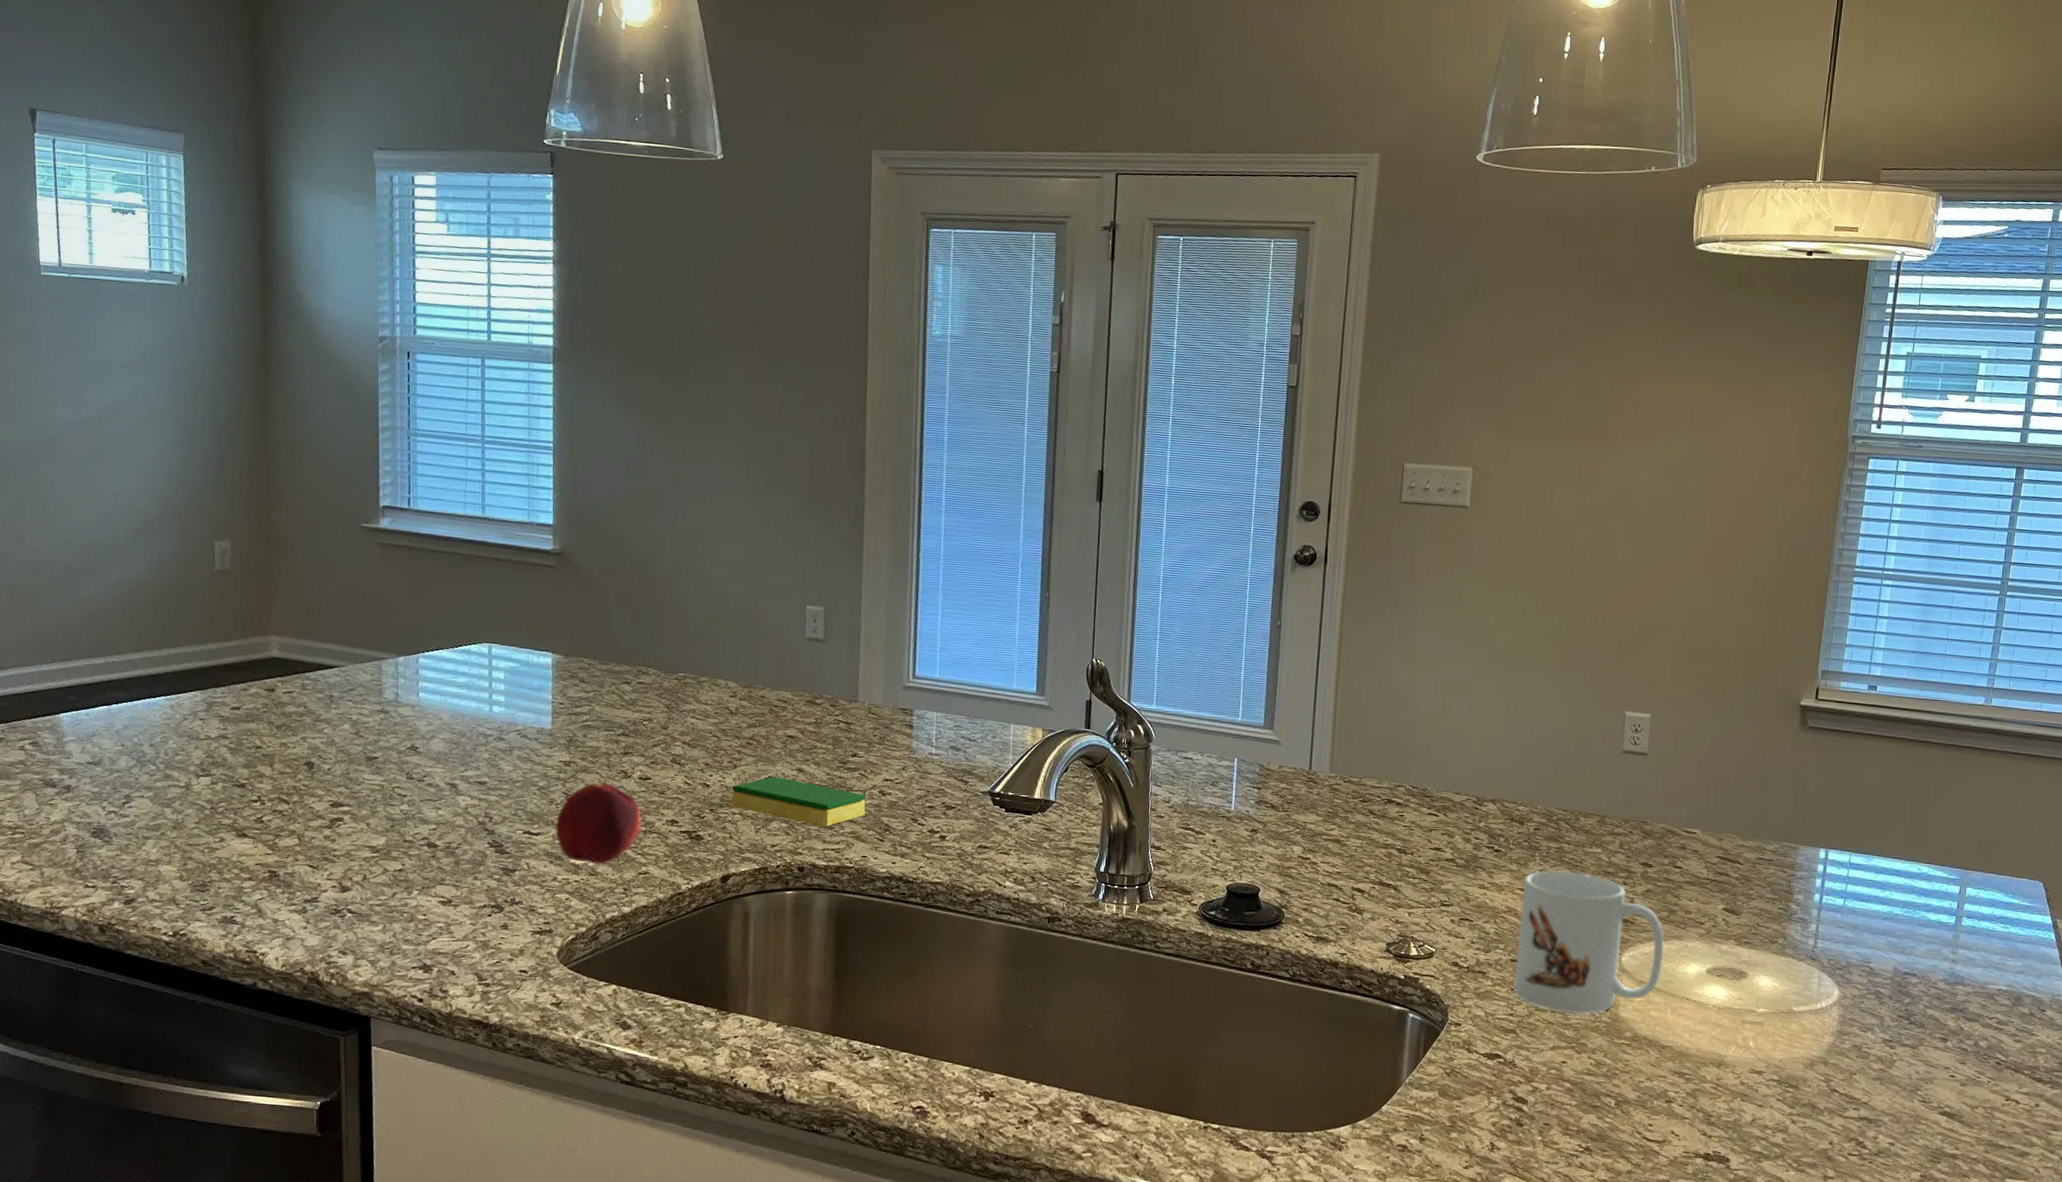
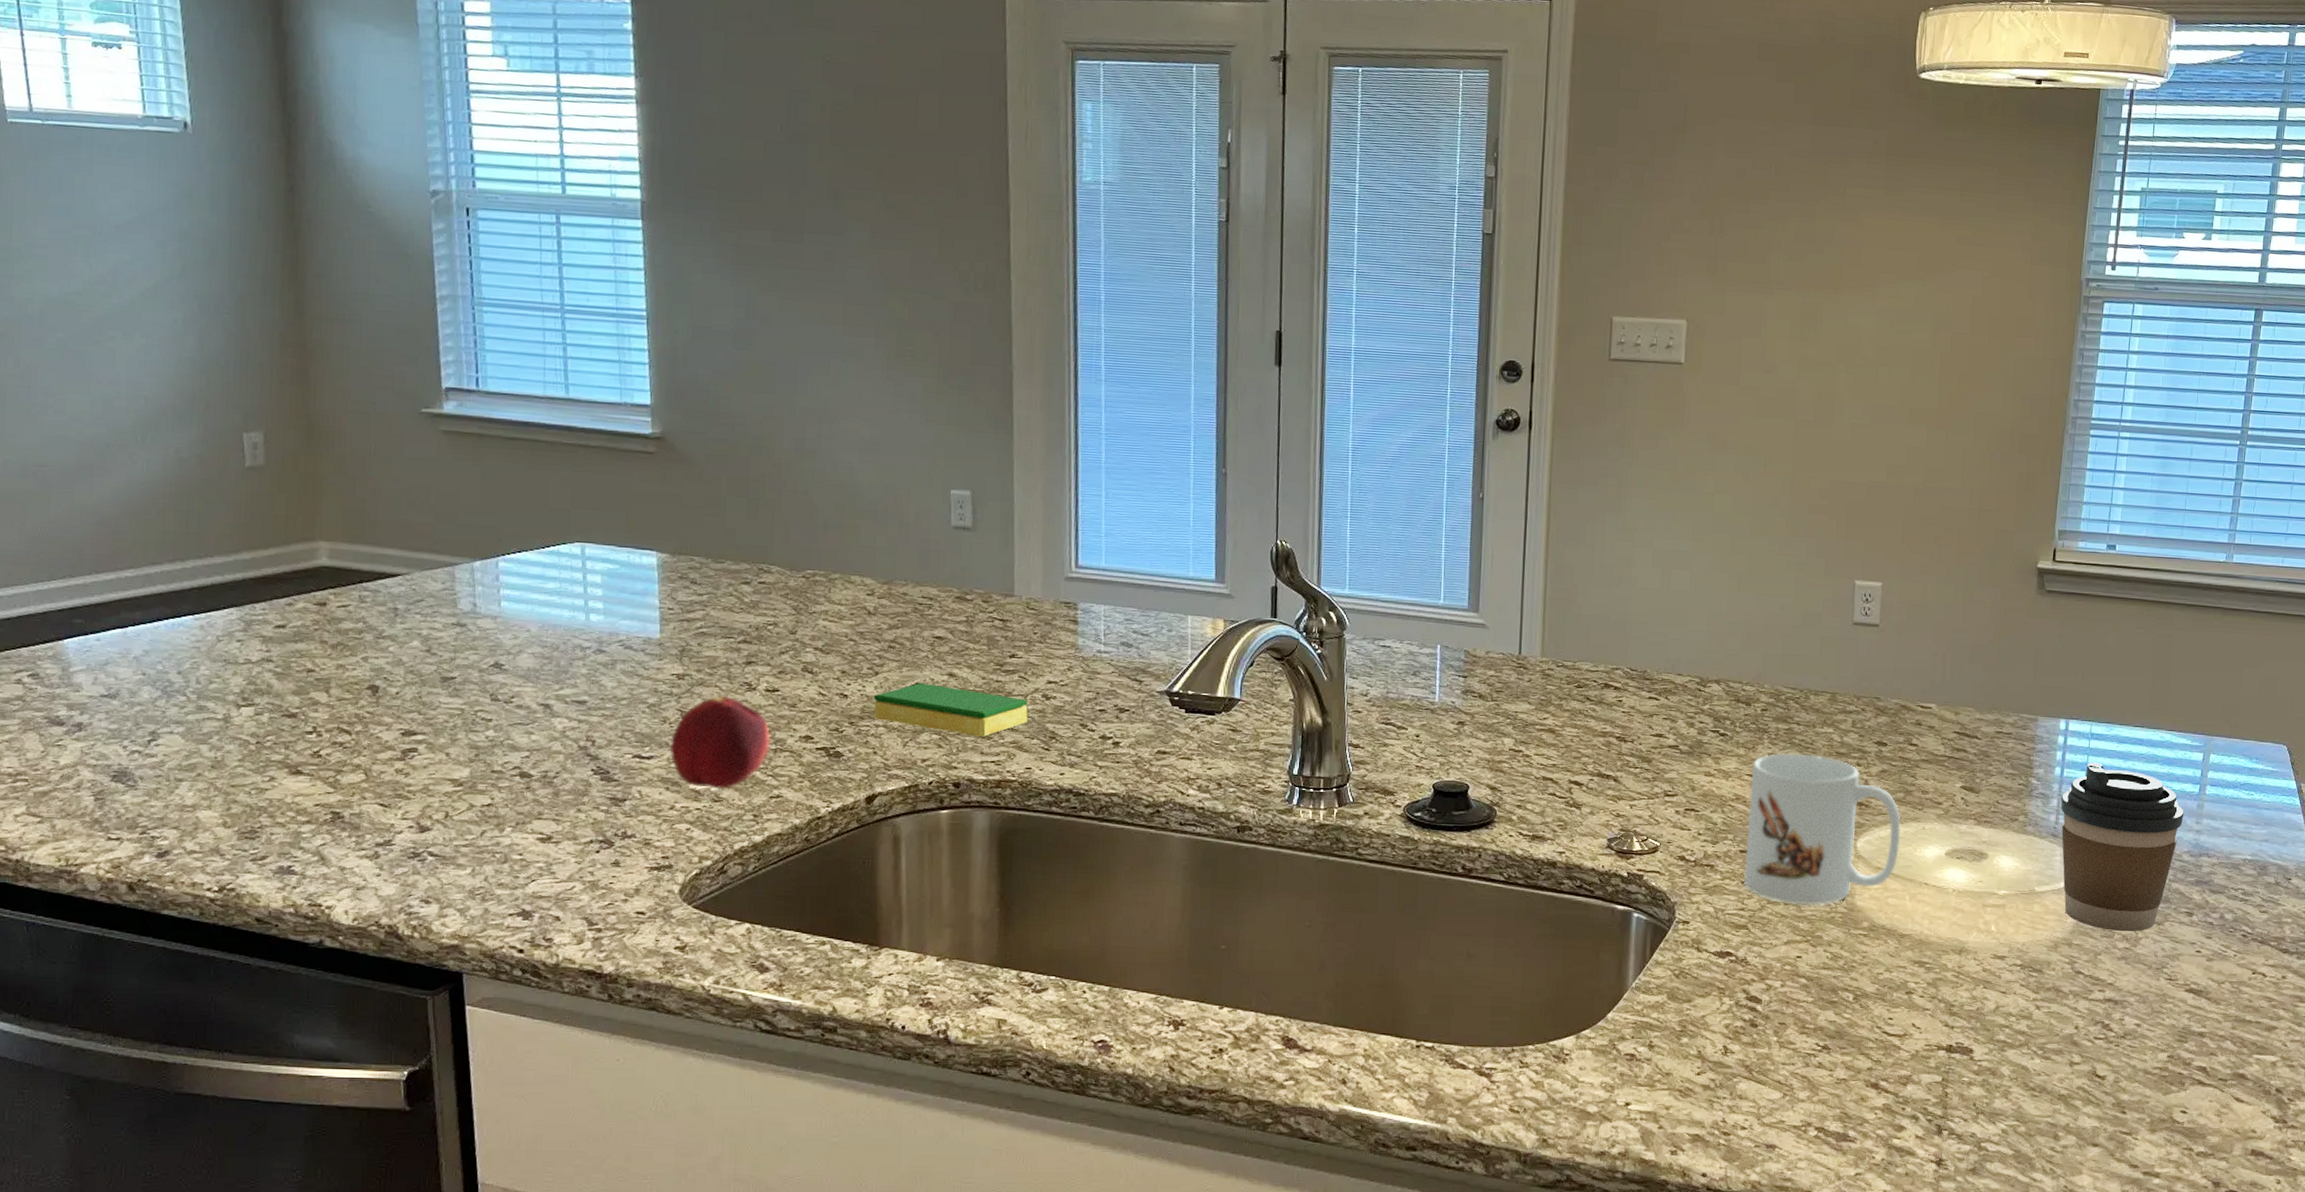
coffee cup: none [1819,890,1940,1055] -> present [2060,762,2184,932]

